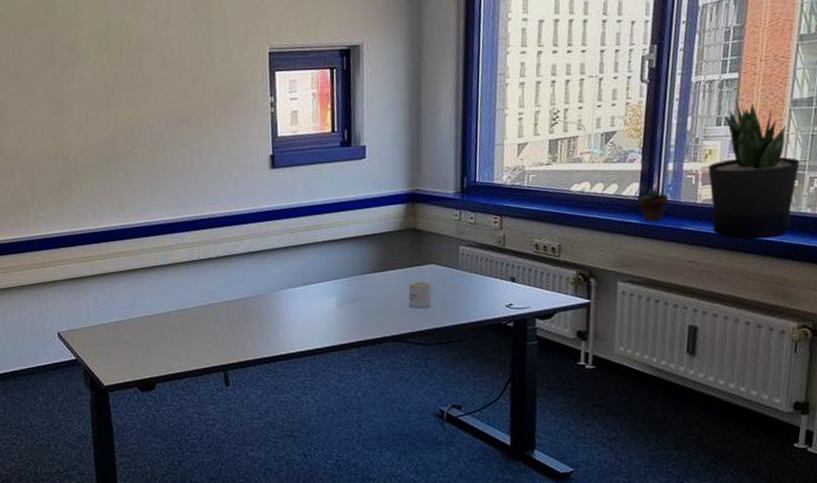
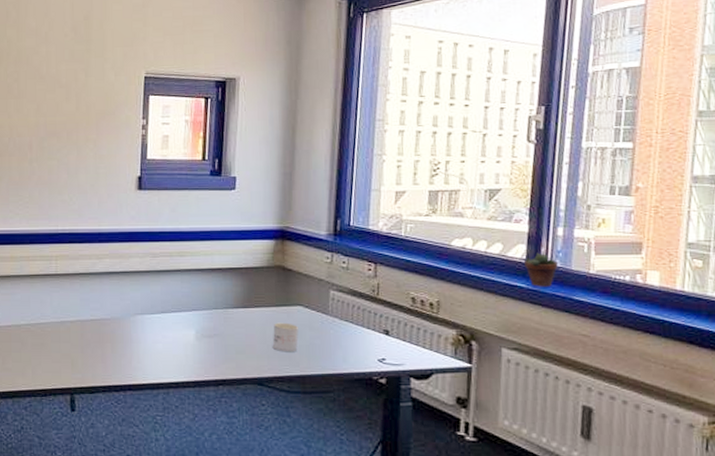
planter: present [707,97,800,240] -> none [601,167,704,320]

